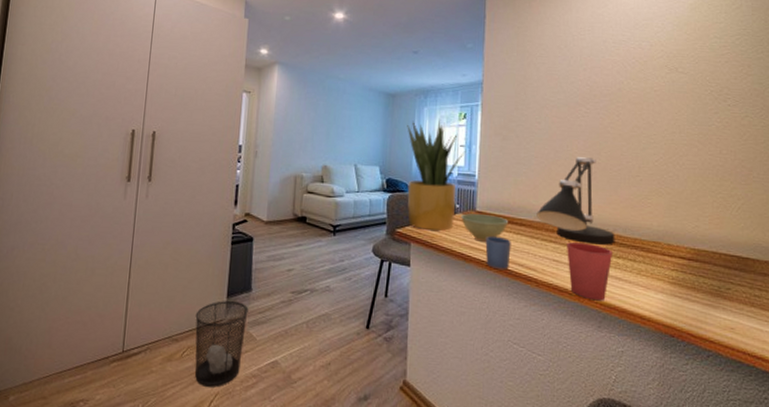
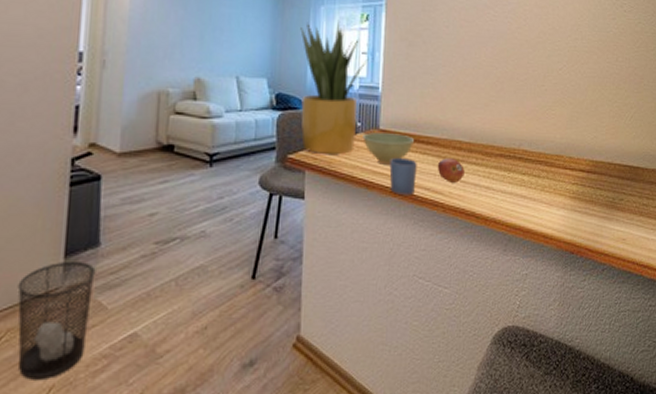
fruit: none [531,239,557,261] -> present [438,158,465,183]
desk lamp: present [536,156,615,245] -> none [444,65,521,161]
cup: present [567,242,612,301] -> none [474,160,518,222]

